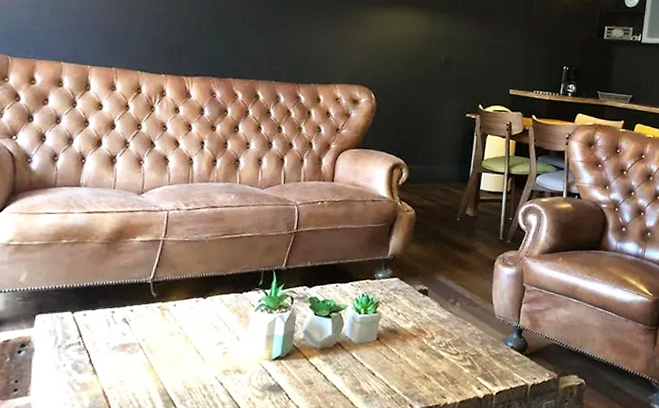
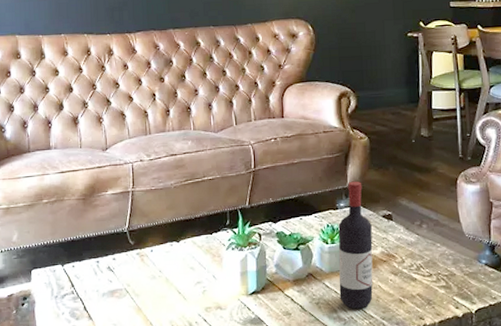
wine bottle: none [365,252,408,383] -> present [338,181,373,309]

